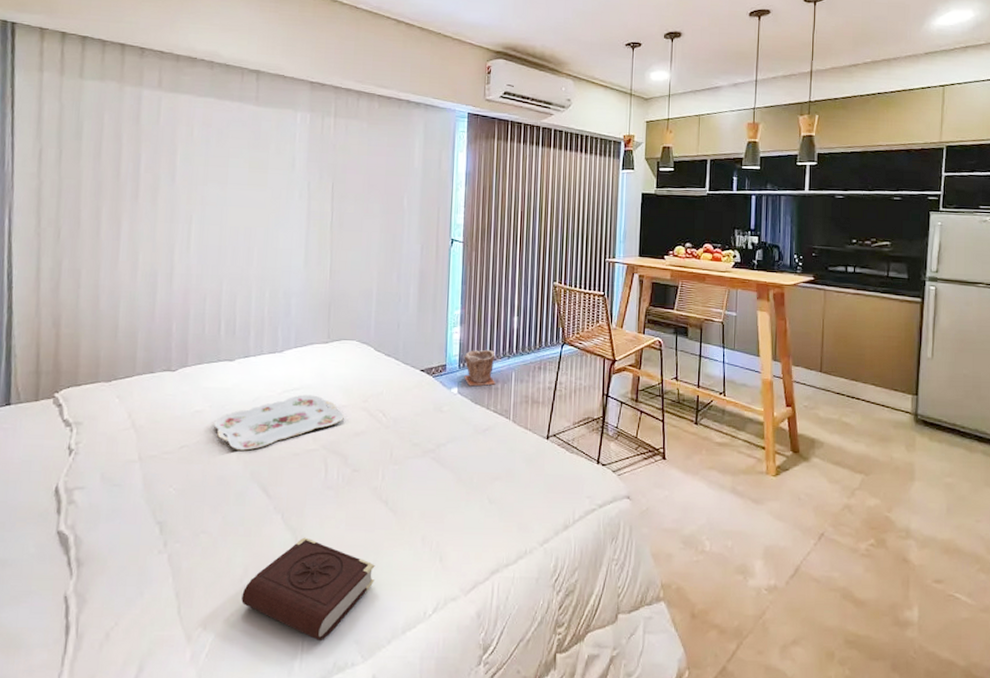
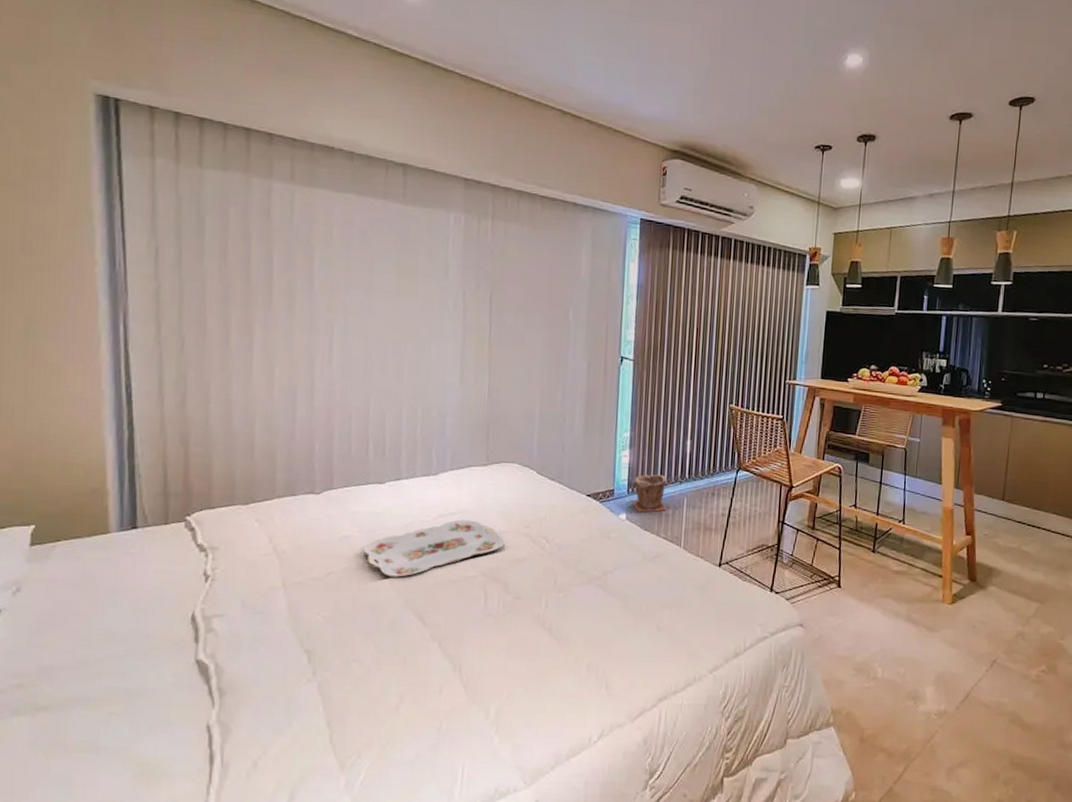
book: present [241,537,375,642] -> none [397,665,538,768]

